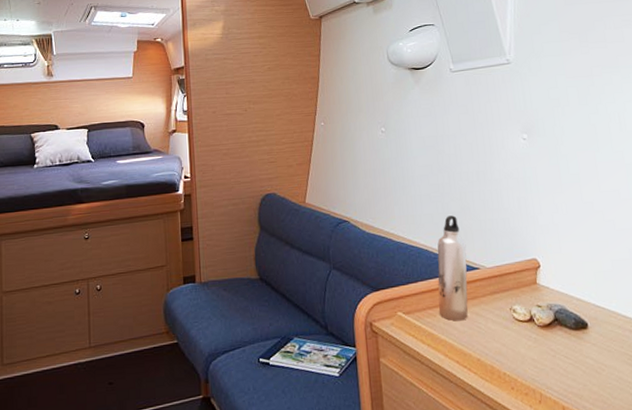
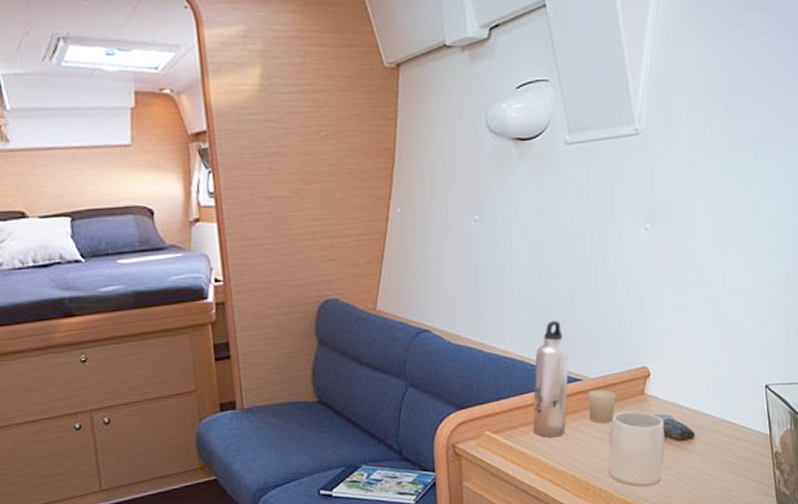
candle: none [486,277,512,311] -> present [588,389,617,425]
mug: none [507,299,562,374] -> present [608,410,666,487]

